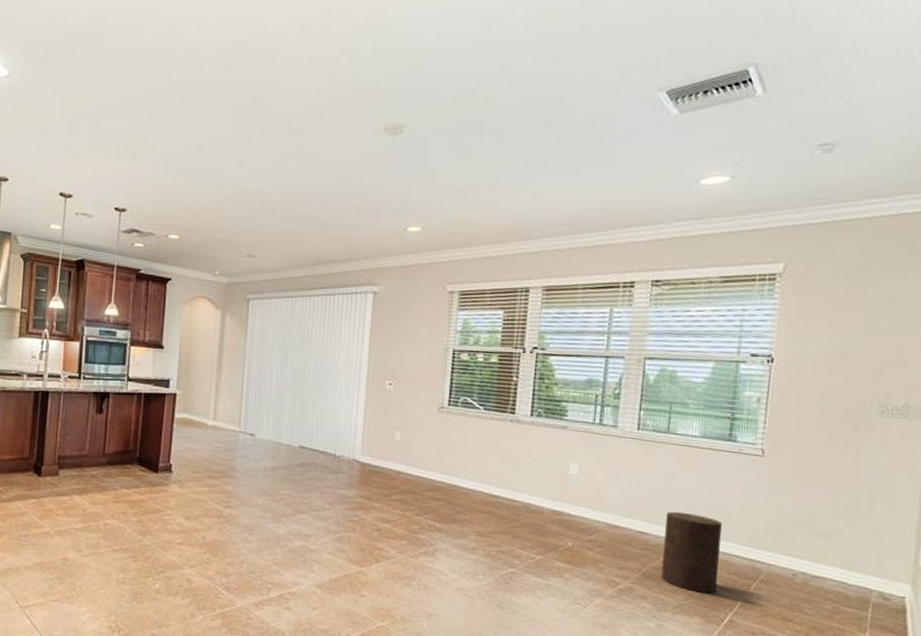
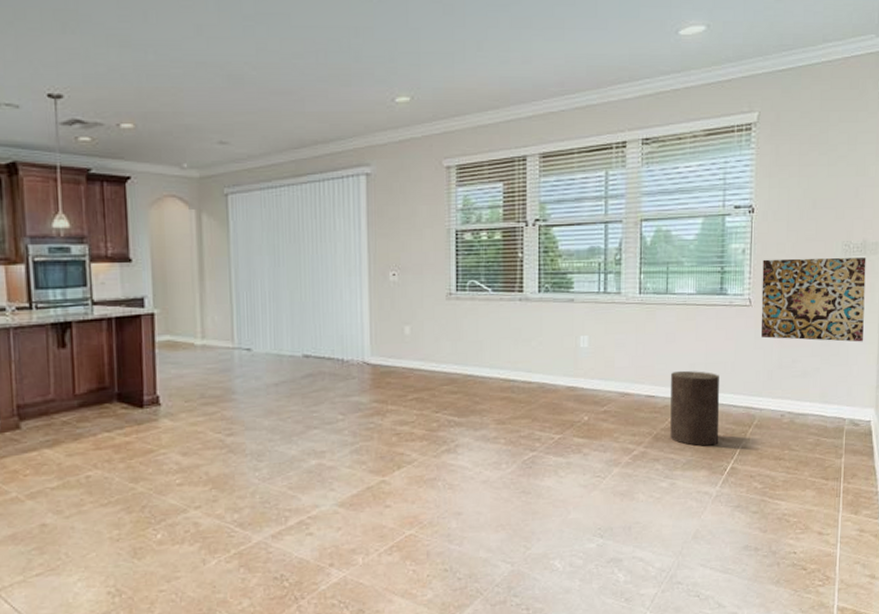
wall art: none [774,411,908,511] -> present [761,258,866,342]

